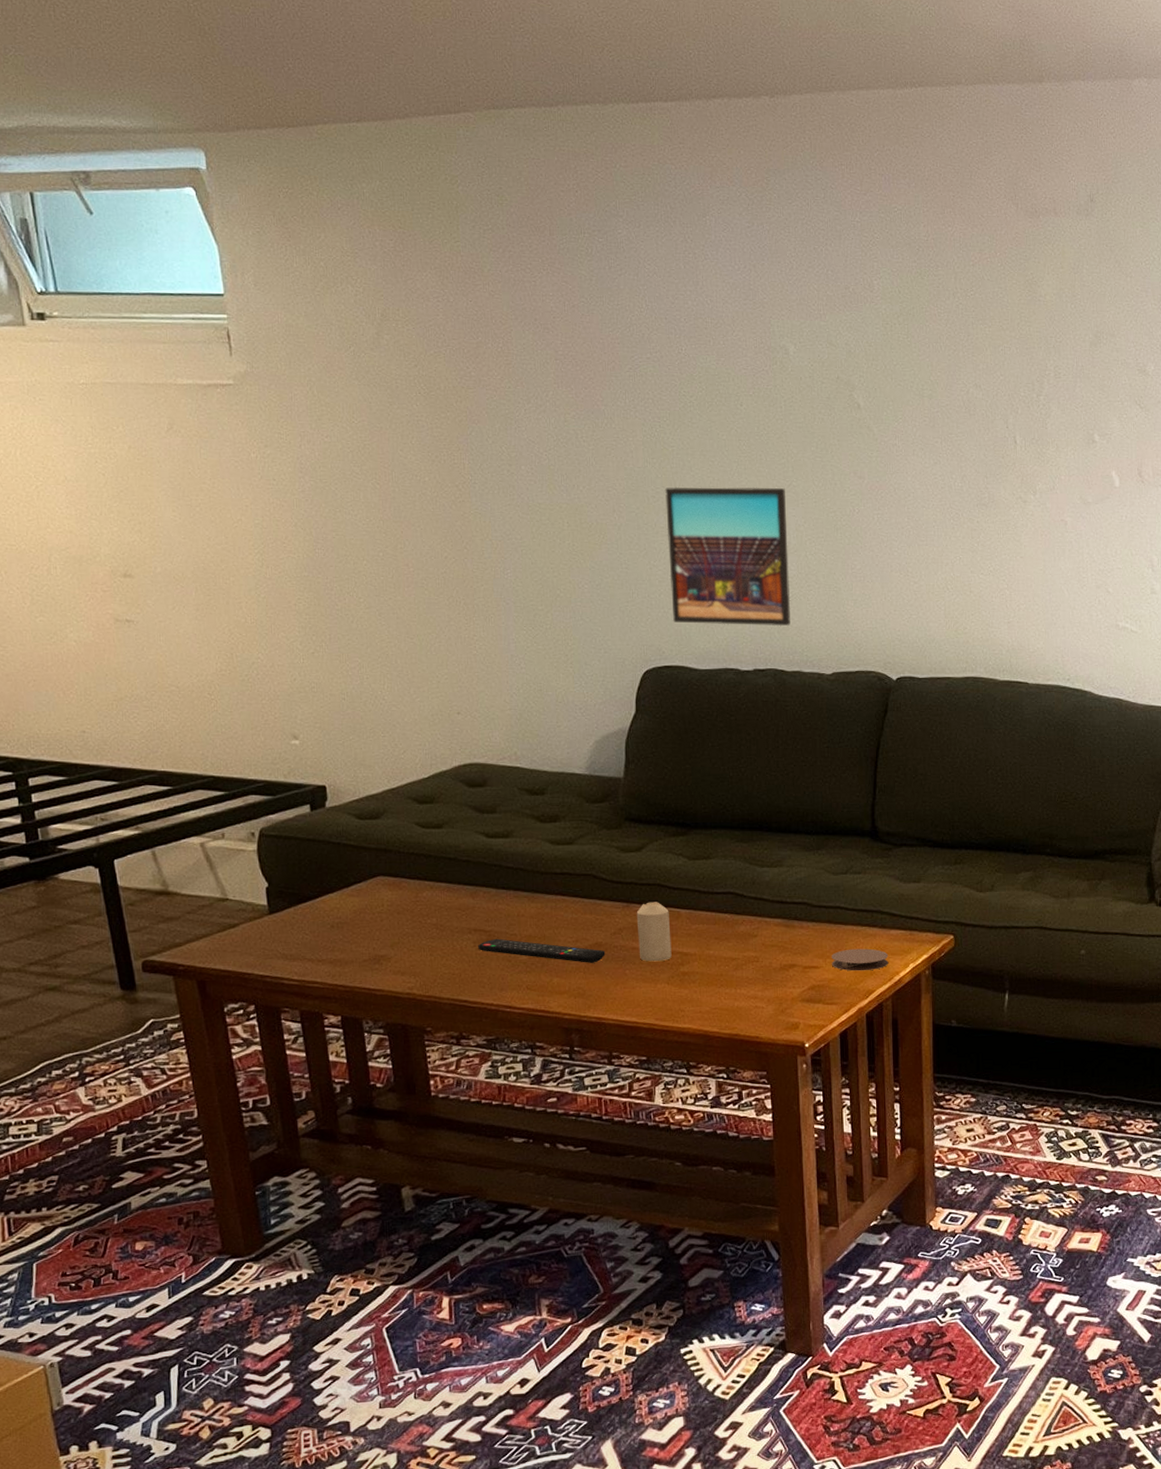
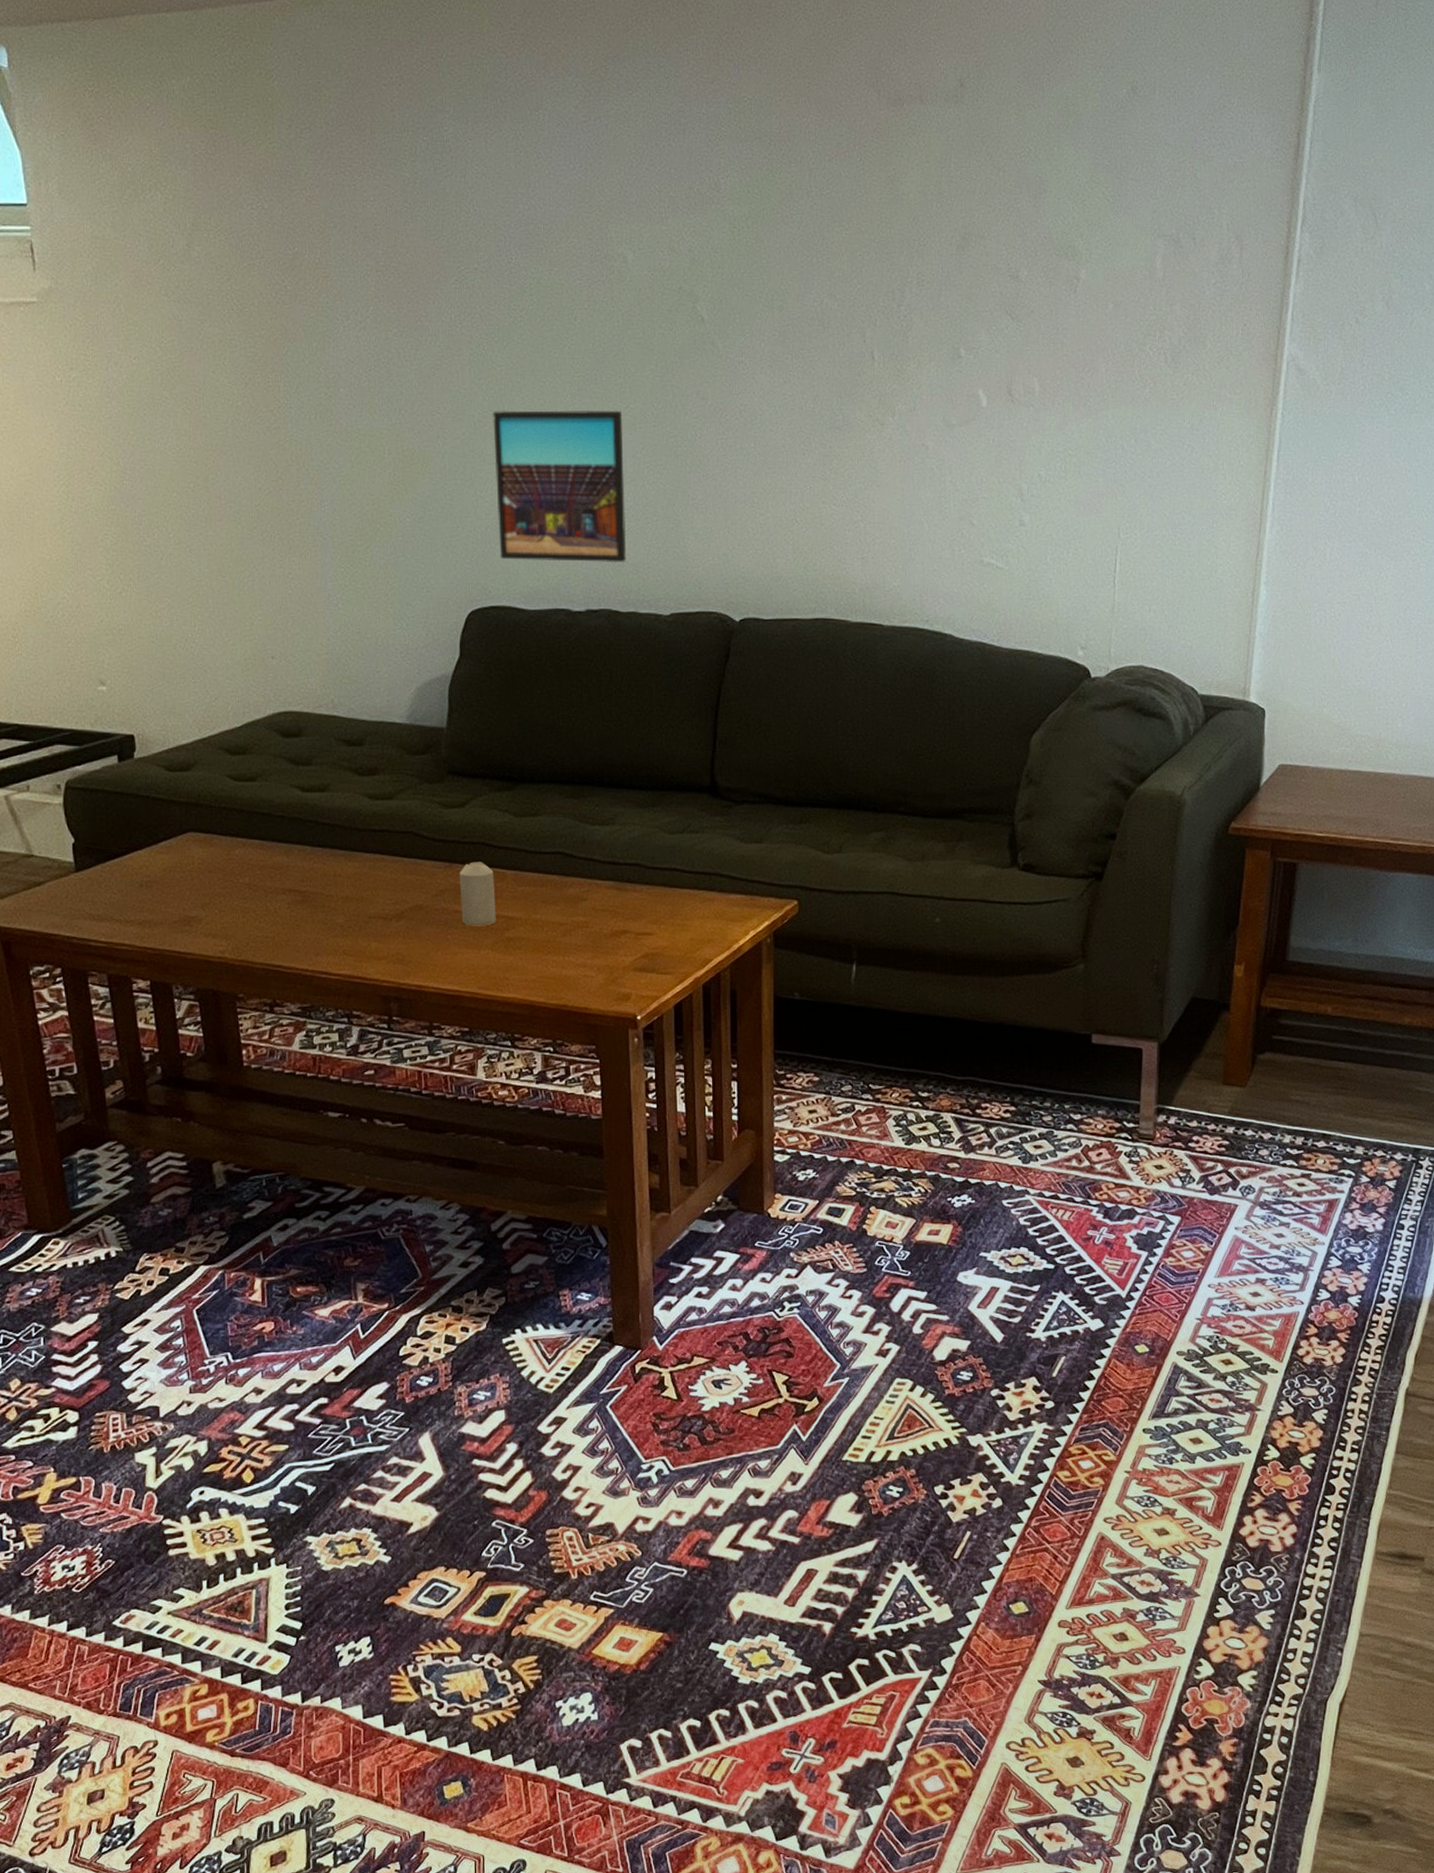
remote control: present [478,938,606,963] -> none [292,899,426,927]
coaster: present [832,948,889,971] -> none [667,914,728,939]

